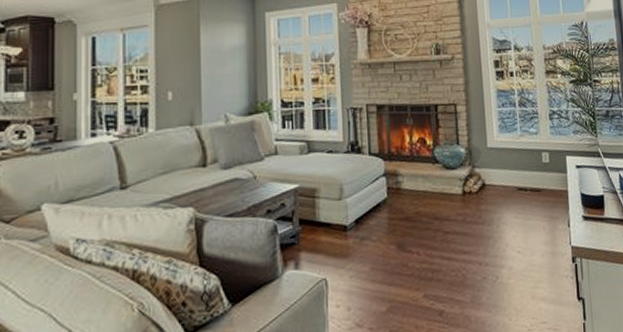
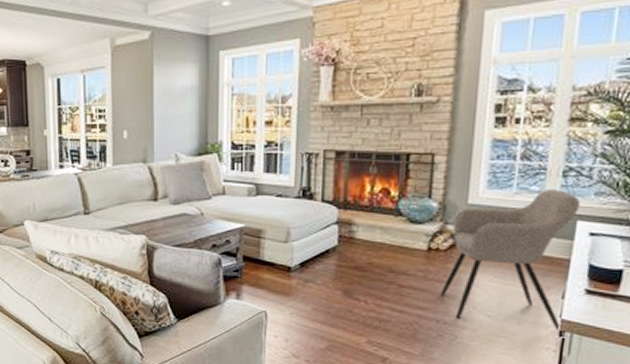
armchair: none [478,129,573,259] -> present [440,188,580,330]

